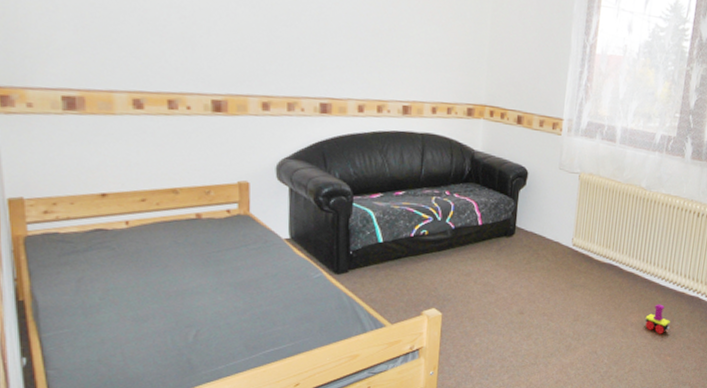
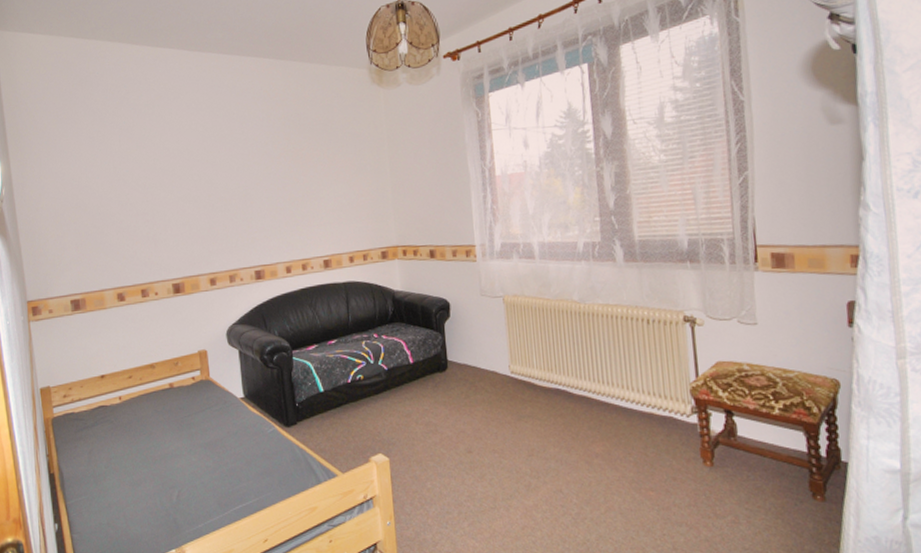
toy train: present [645,304,670,334] -> none [611,429,644,465]

